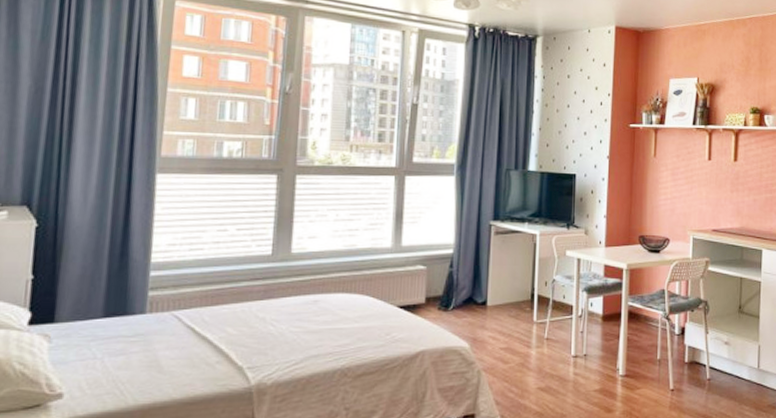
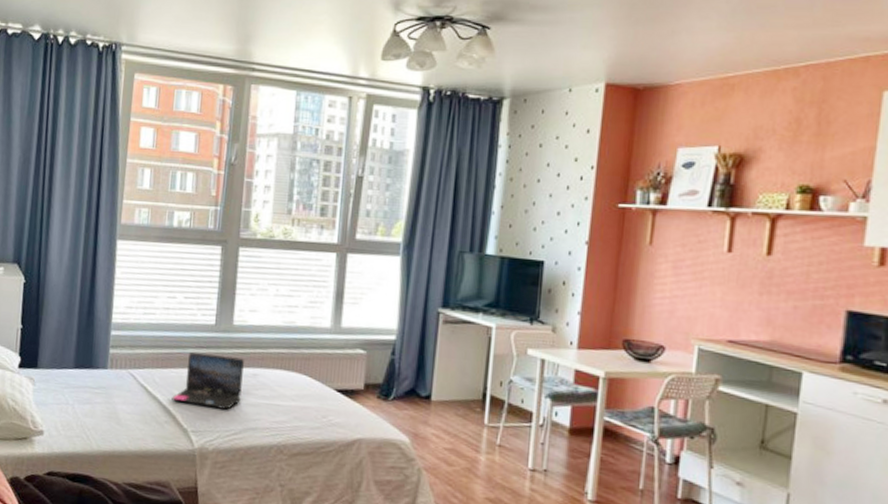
laptop: none [224,286,304,340] -> present [171,352,244,410]

